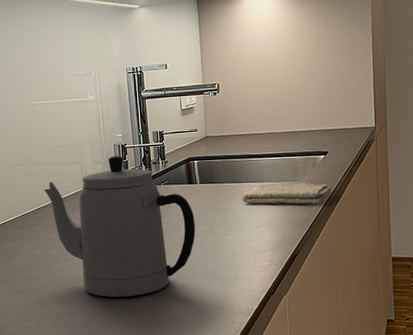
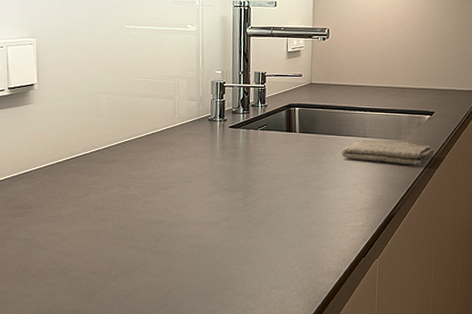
teapot: present [44,155,196,298] -> none [130,93,290,248]

